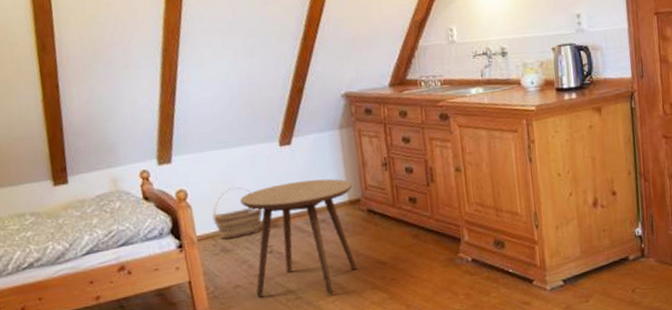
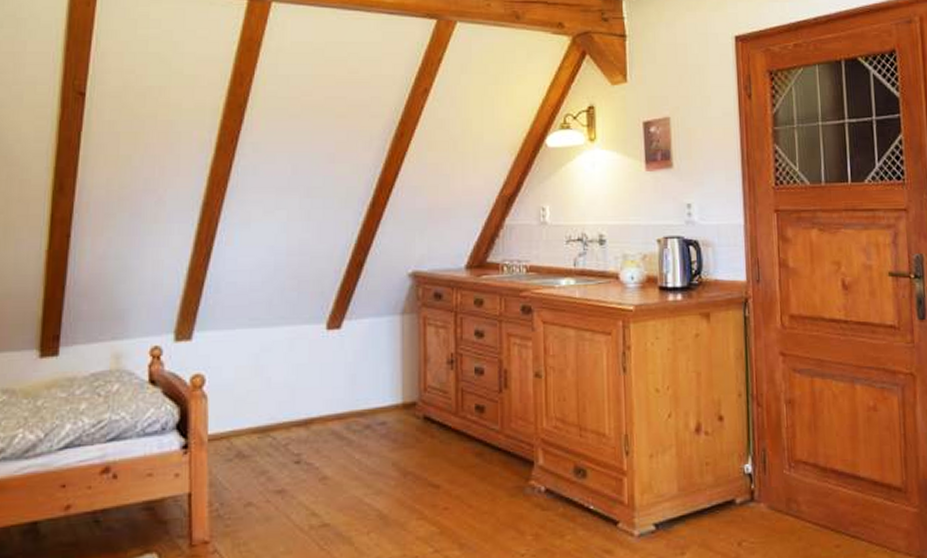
basket: present [211,187,263,240] -> none [230,376,295,442]
side table: present [240,178,357,298] -> none [269,374,408,524]

